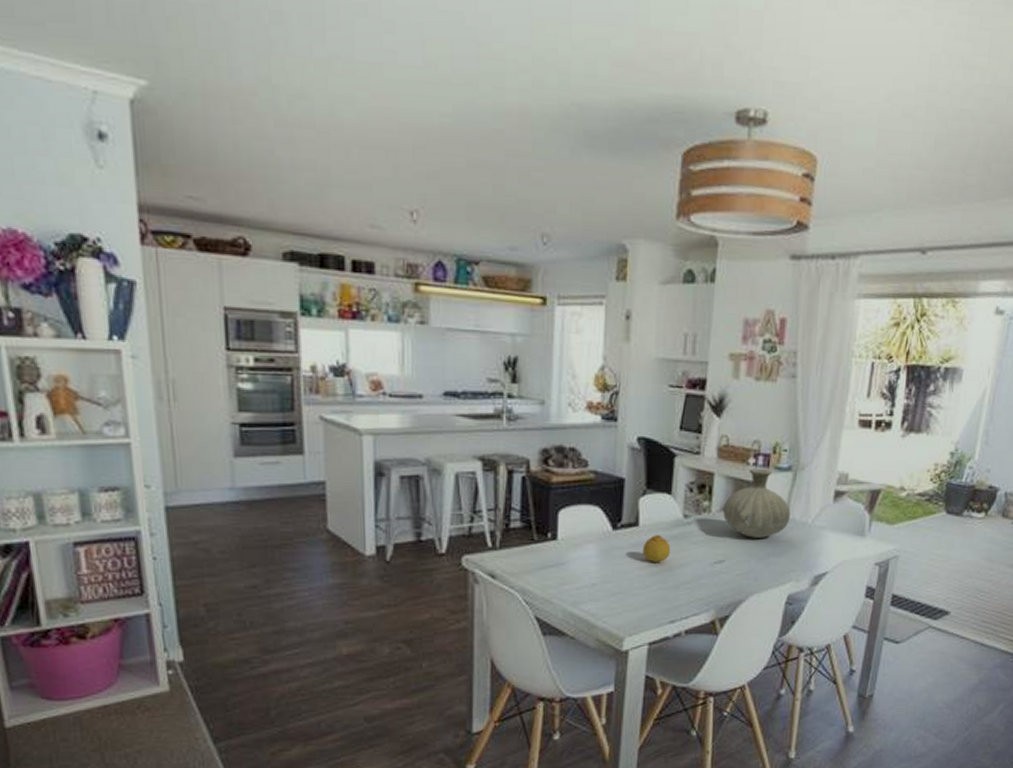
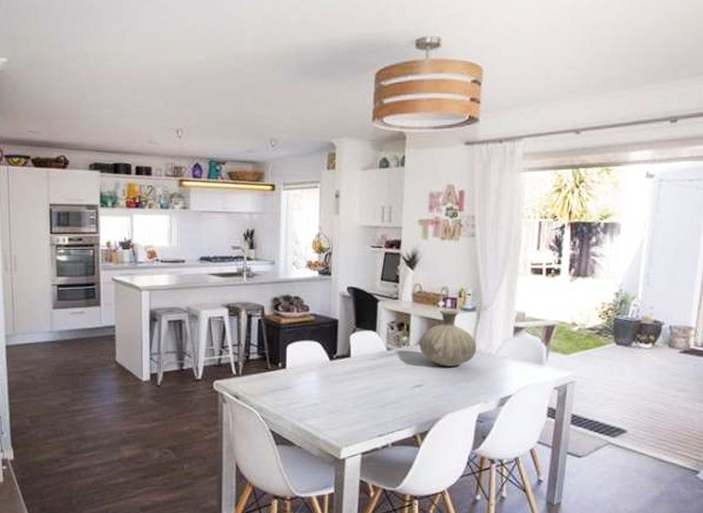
fruit: present [642,535,671,562] -> none [354,364,377,386]

